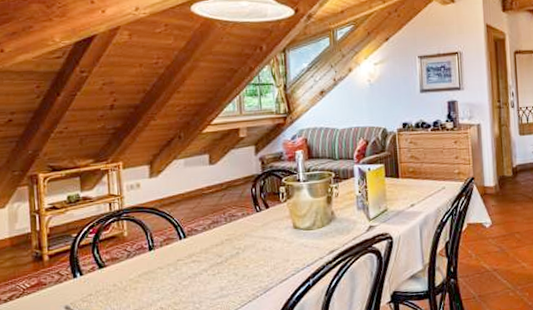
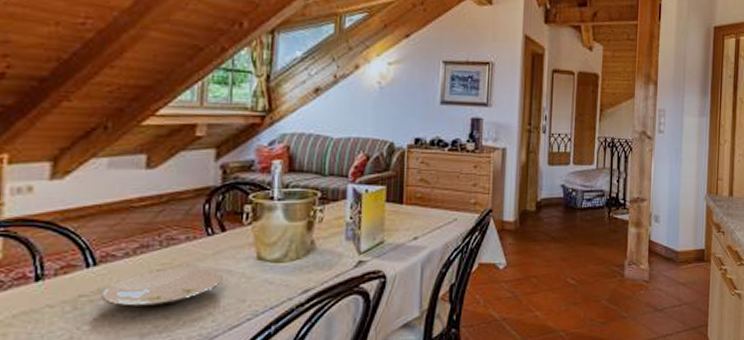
plate: none [192,237,271,267] -> present [102,268,223,307]

